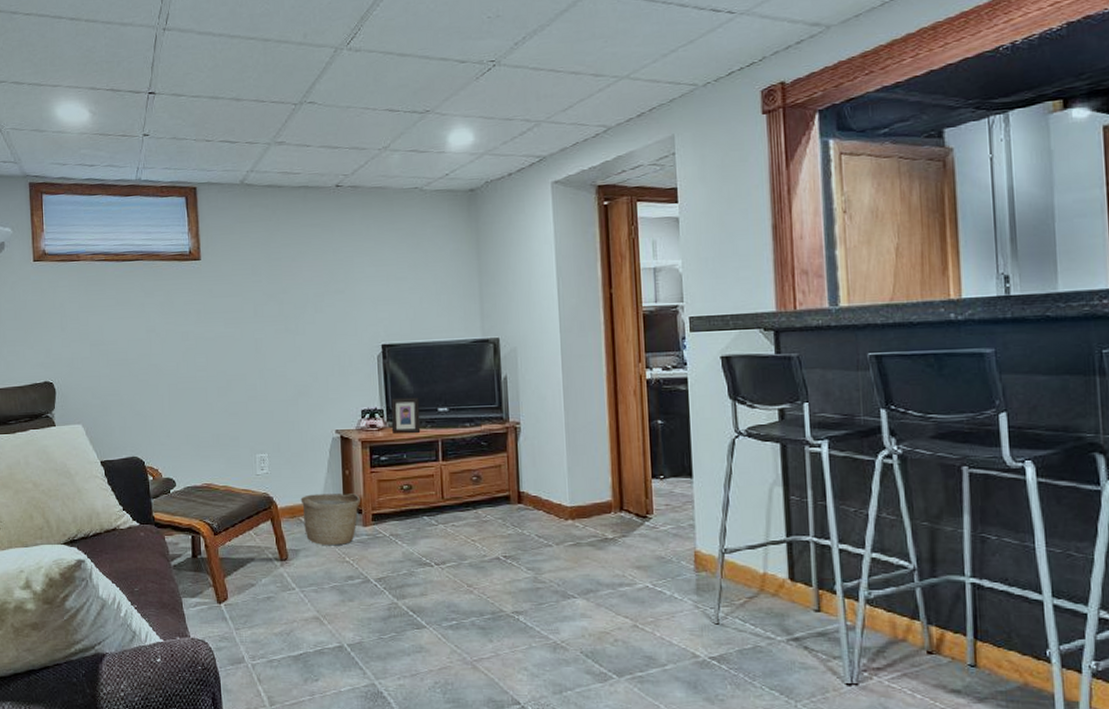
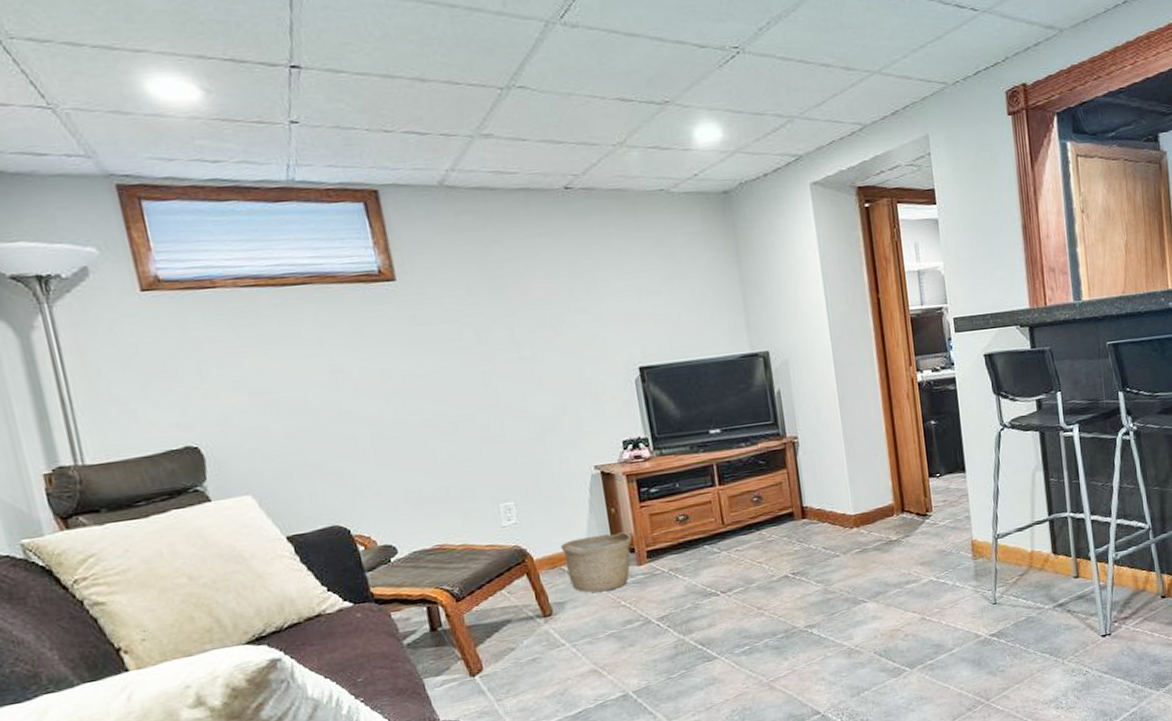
picture frame: present [391,397,421,435] -> none [656,421,693,464]

